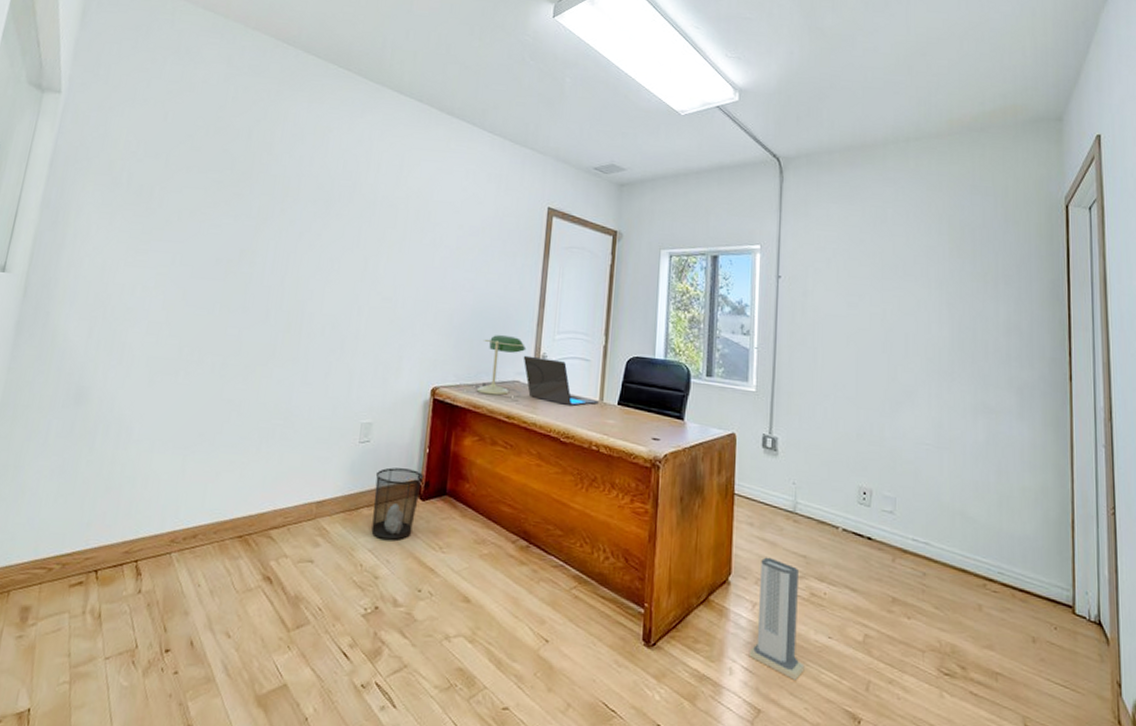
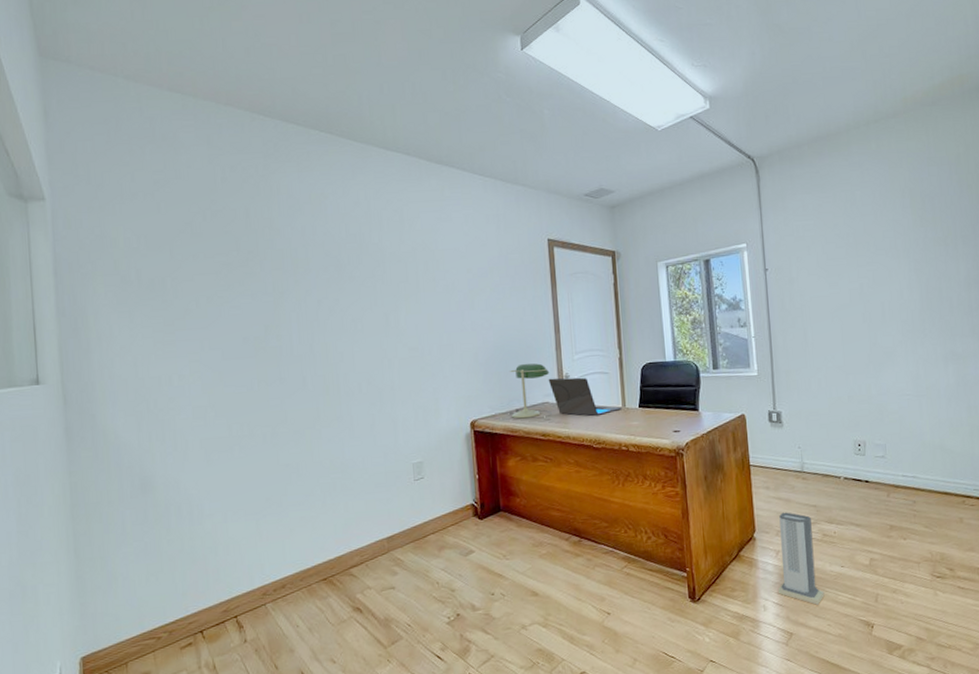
waste bin: present [371,467,424,540] -> none [434,495,478,558]

